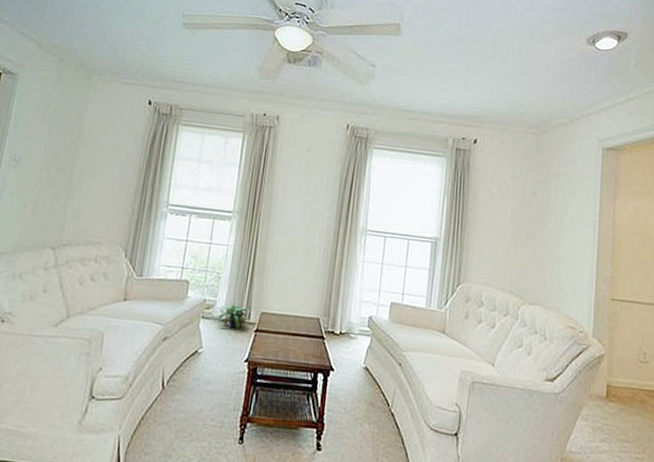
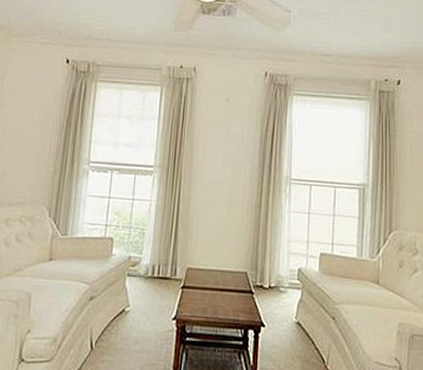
potted plant: present [216,304,250,329] -> none [142,260,175,286]

